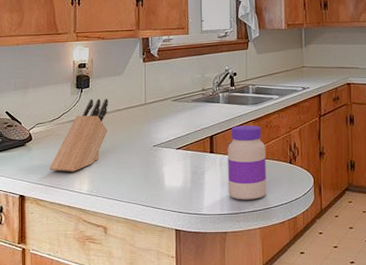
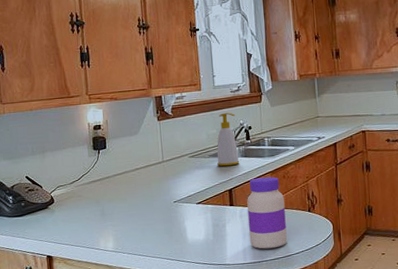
knife block: present [49,98,108,172] -> none [73,158,128,231]
soap bottle: none [200,58,223,112] -> present [217,112,240,167]

